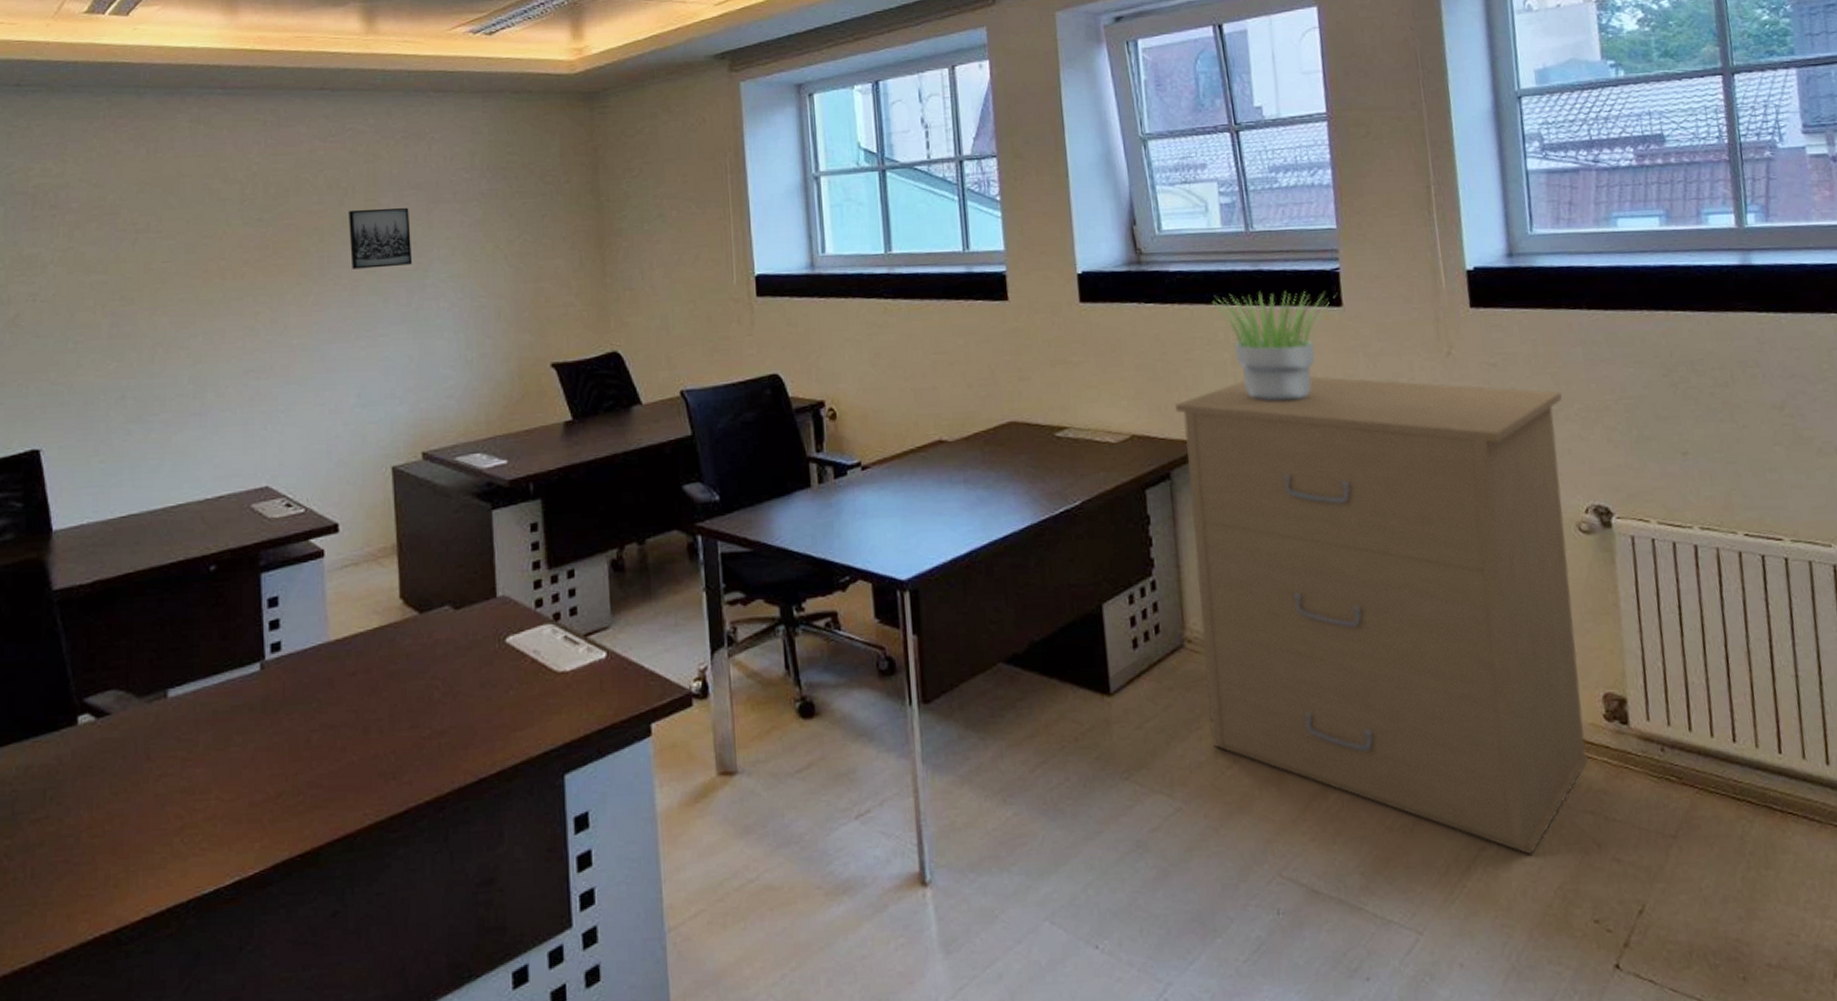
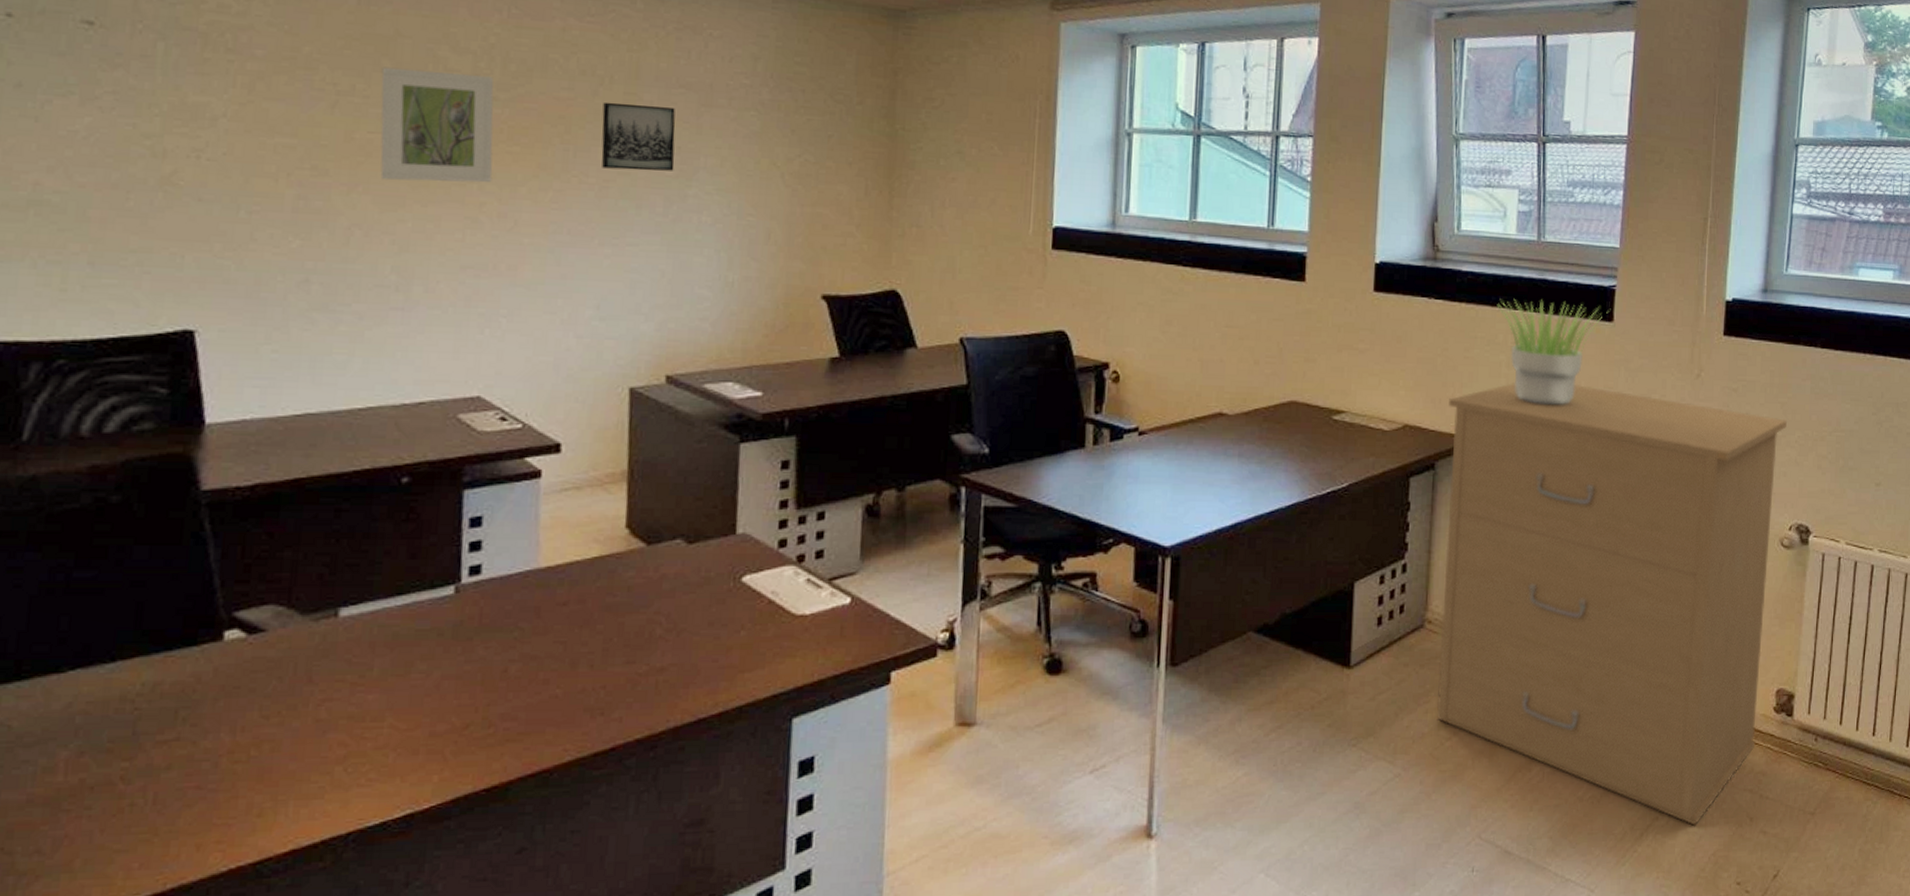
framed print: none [169,201,263,302] -> present [380,67,494,183]

